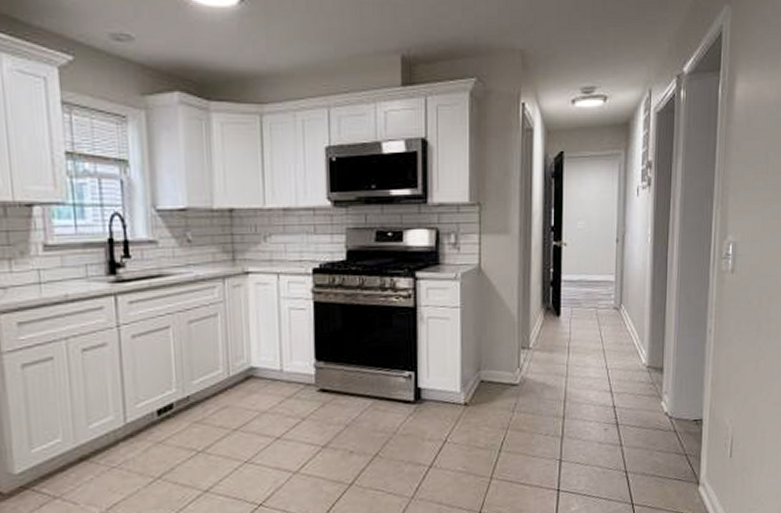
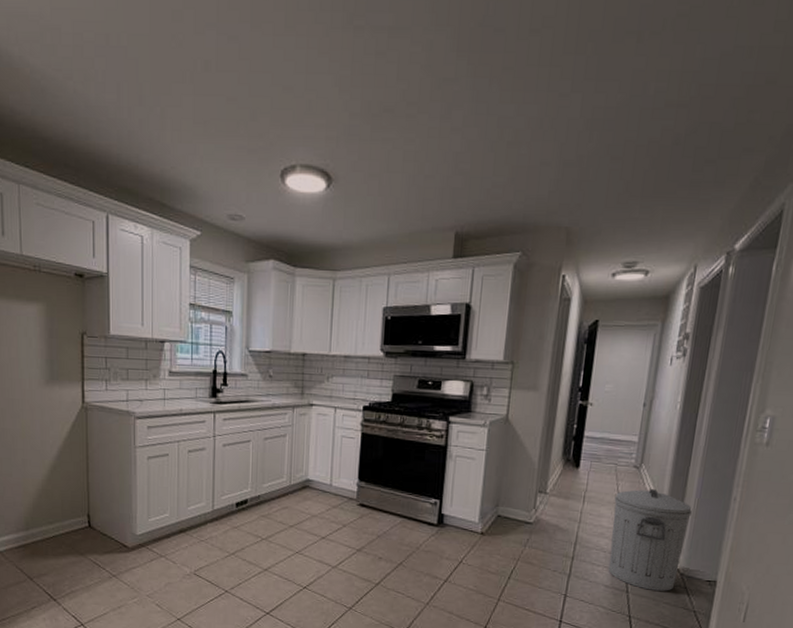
trash can: none [598,330,673,440] -> present [609,489,692,591]

